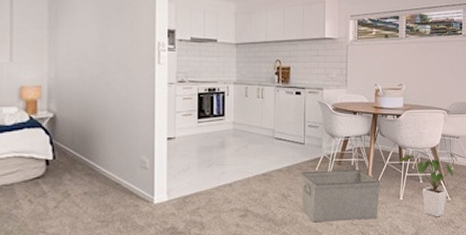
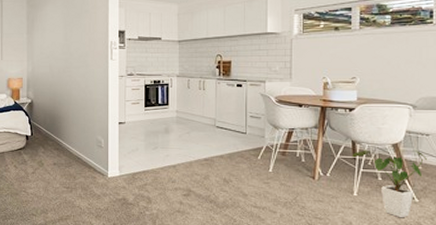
storage bin: present [300,170,381,223] -> none [242,159,330,212]

